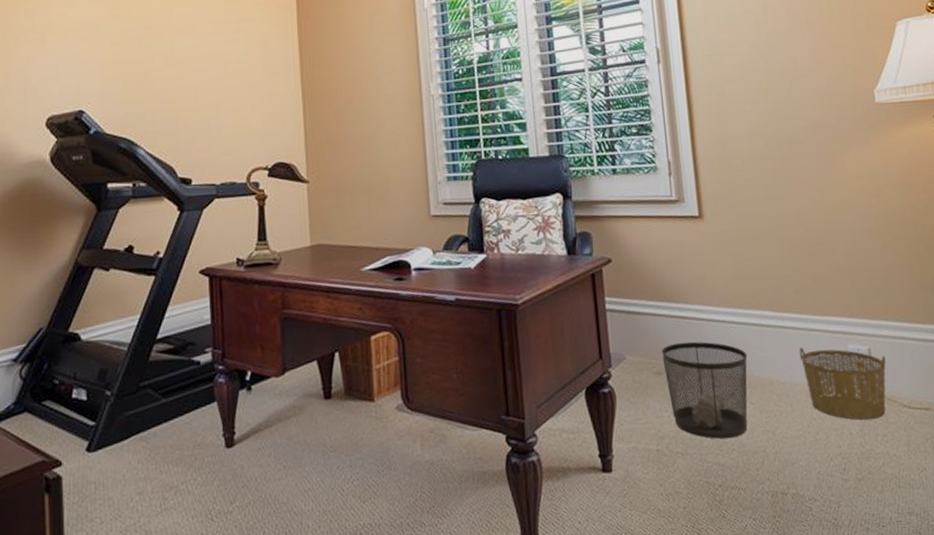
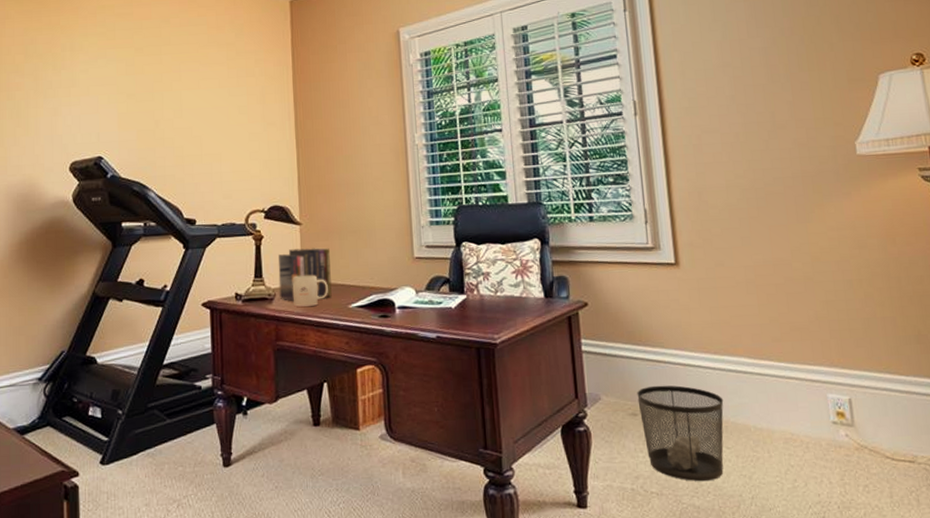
books: none [283,207,343,267] -> present [278,247,332,302]
mug: none [299,236,340,272] -> present [292,275,329,308]
basket: present [799,347,886,420] -> none [776,395,868,469]

